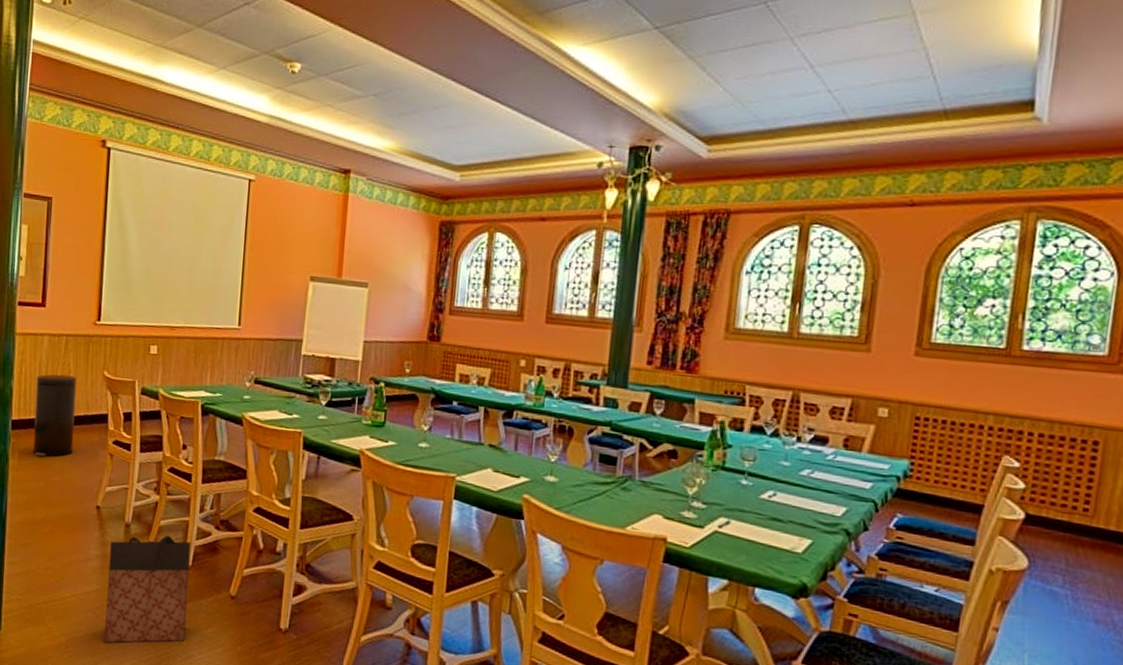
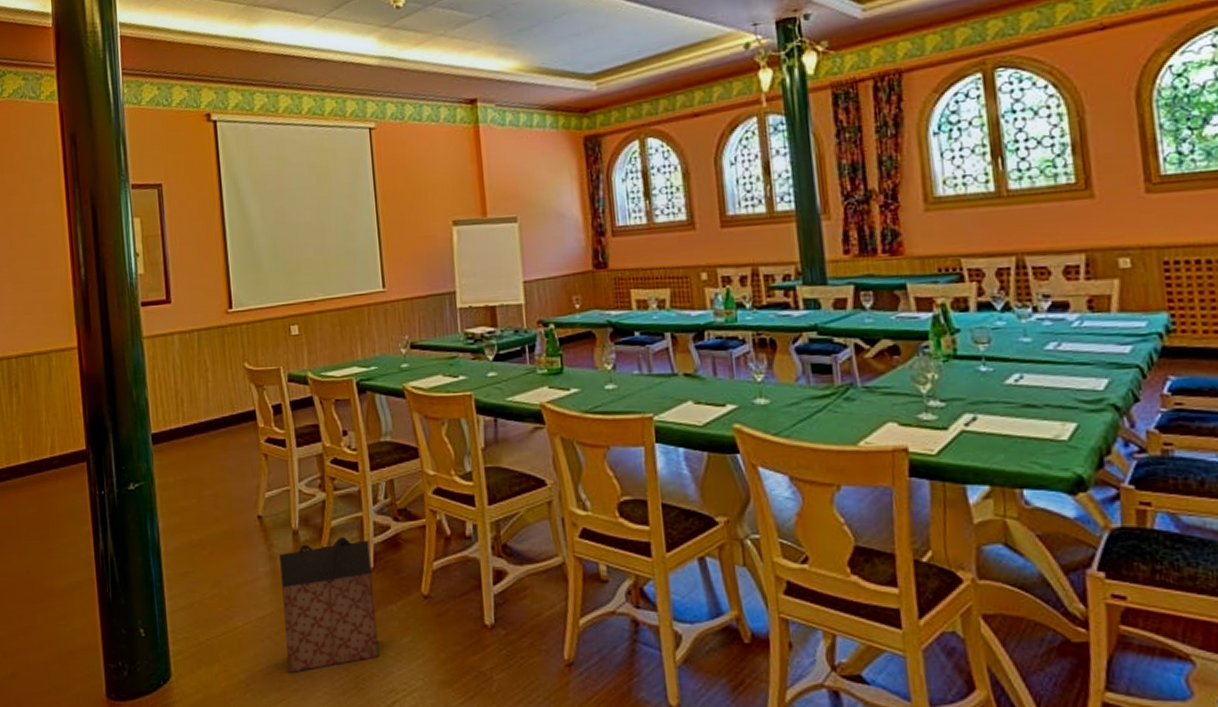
pedal bin: present [33,374,77,457] -> none [172,373,223,469]

